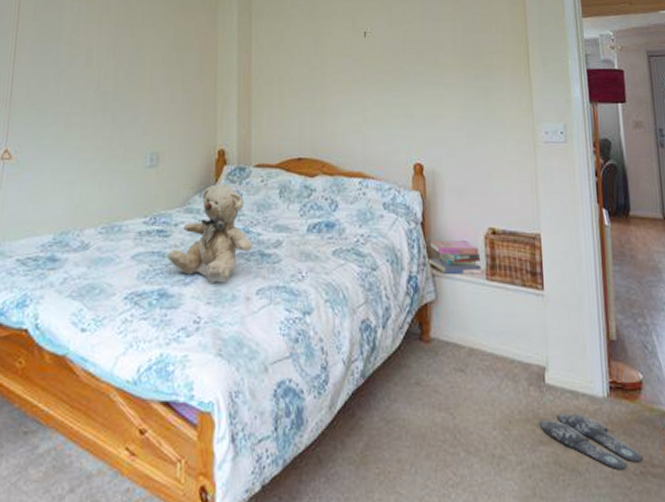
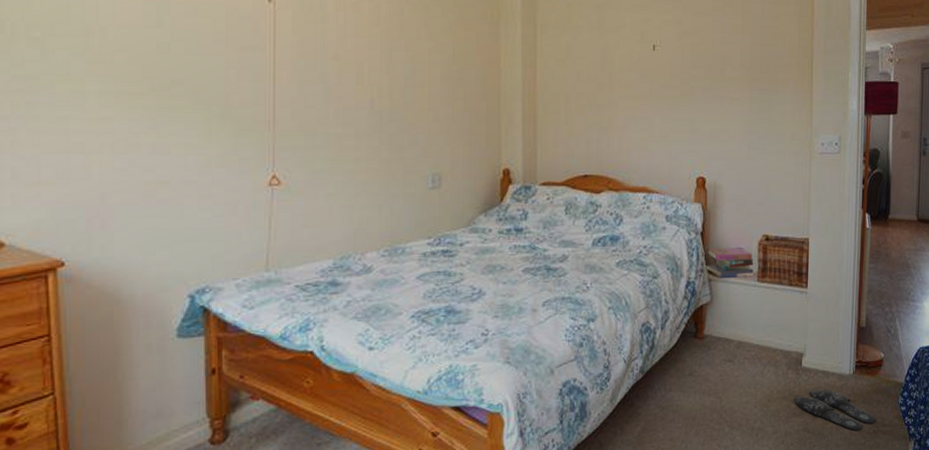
teddy bear: present [167,183,252,284] -> none [453,202,538,299]

